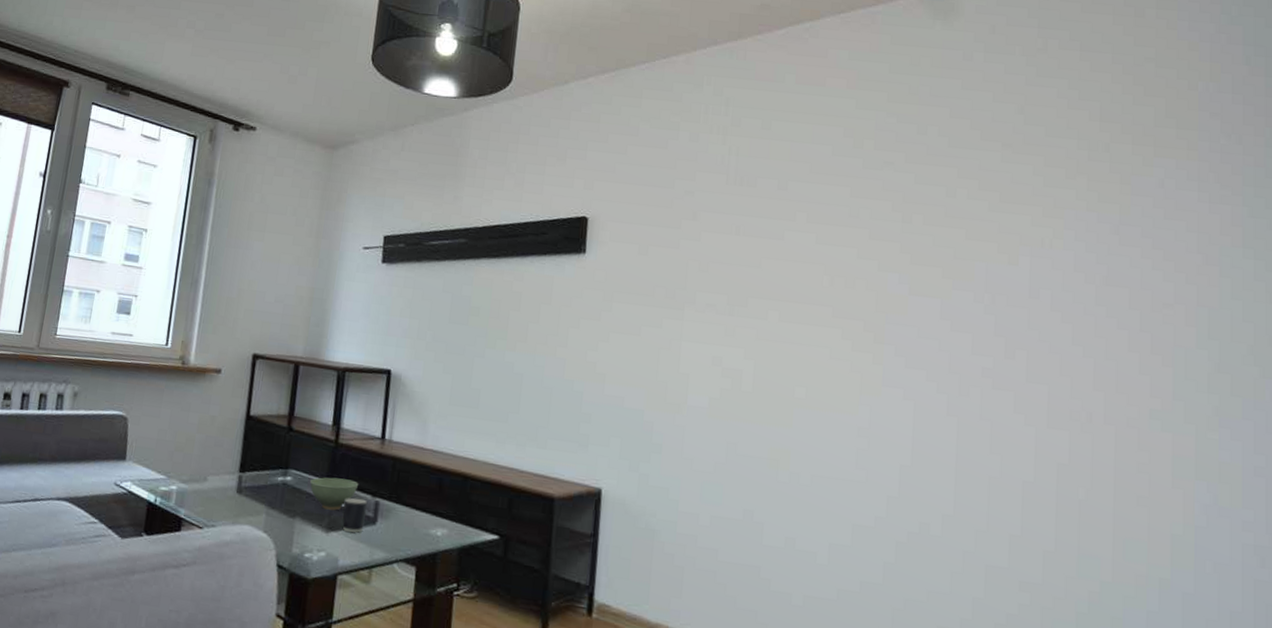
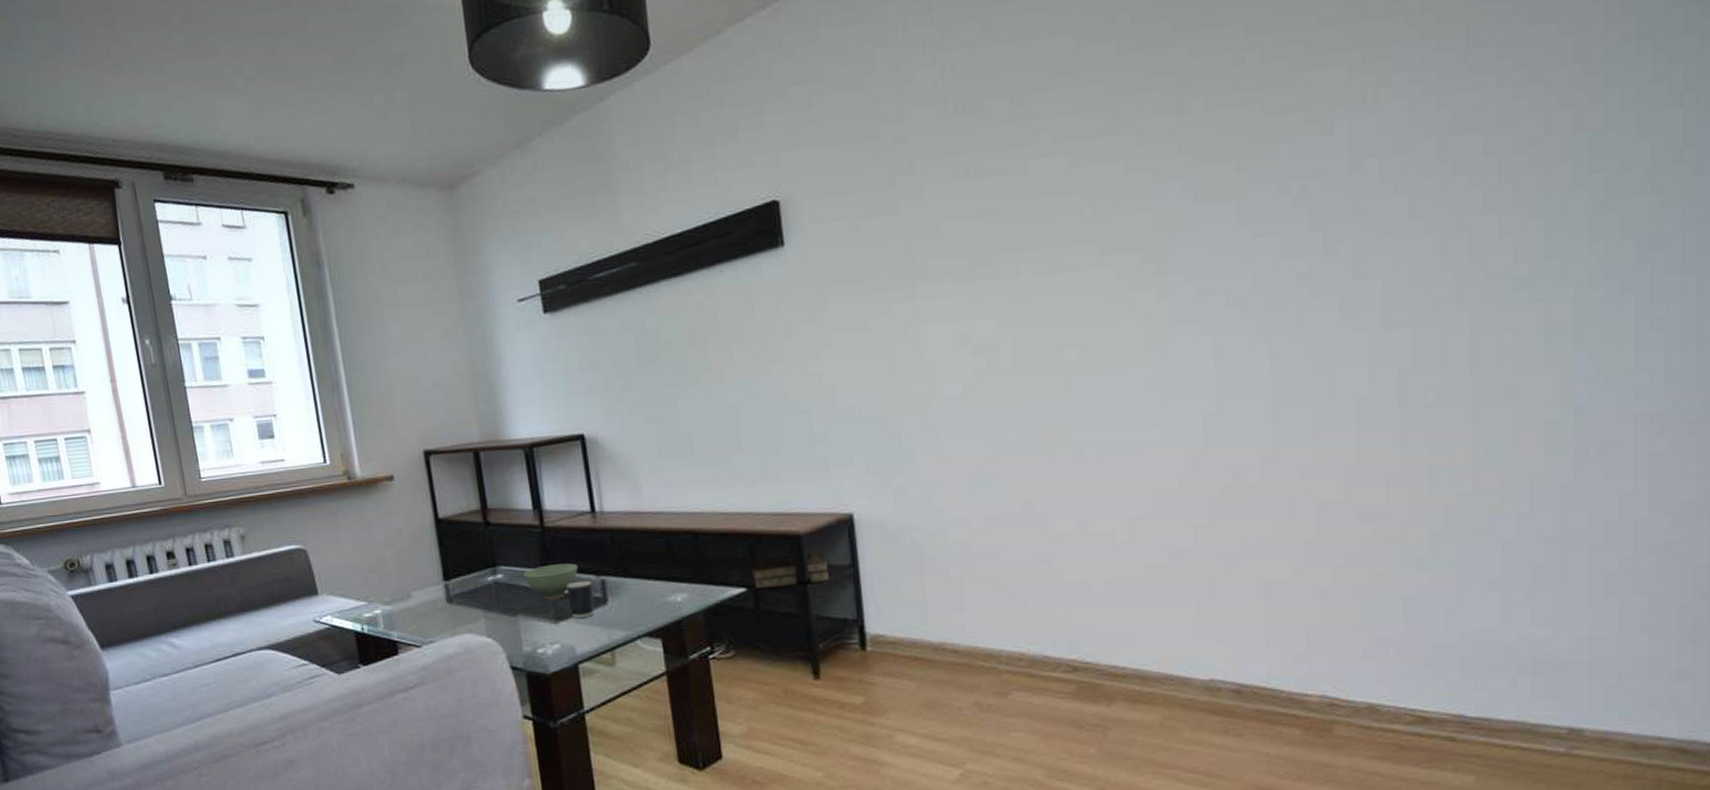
decorative box: none [506,510,573,546] -> present [750,552,829,590]

